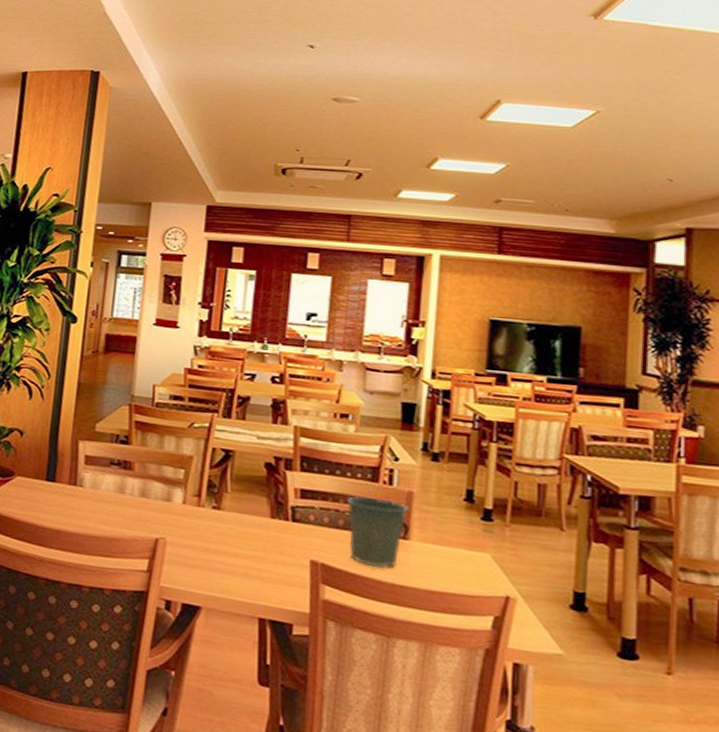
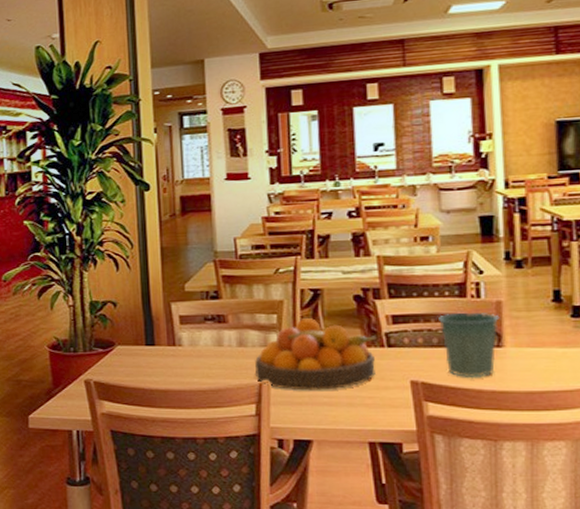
fruit bowl: none [153,477,282,558] -> present [255,317,376,391]

